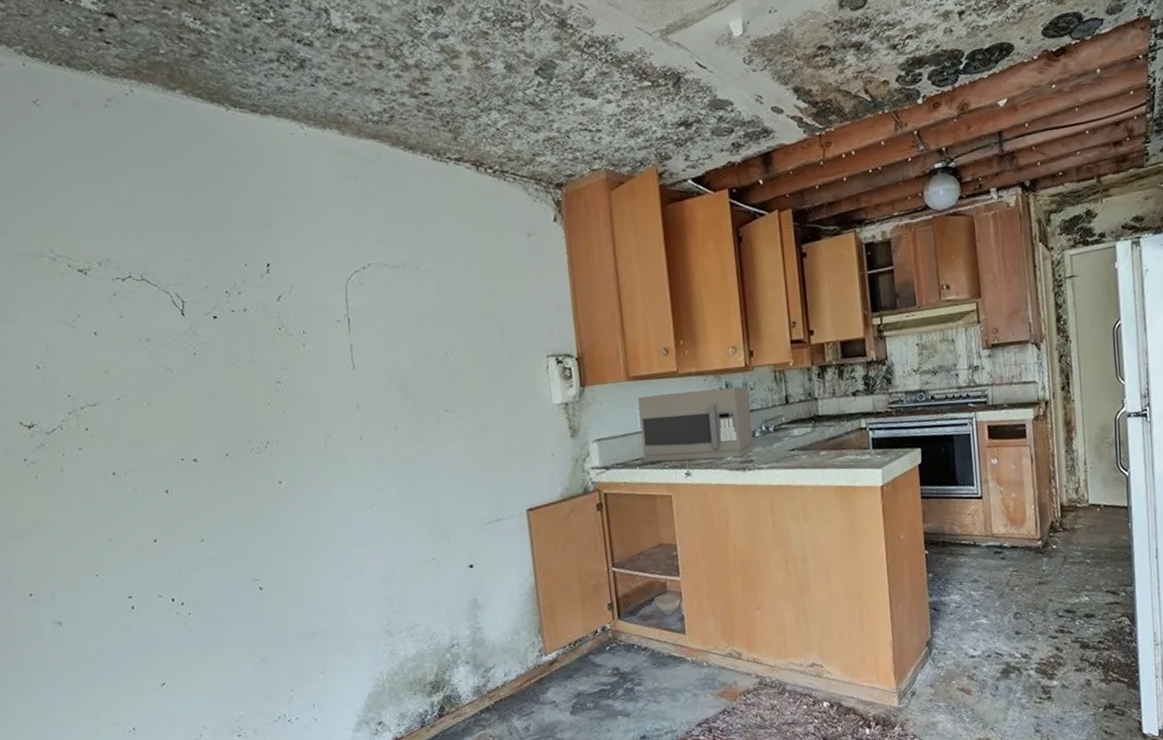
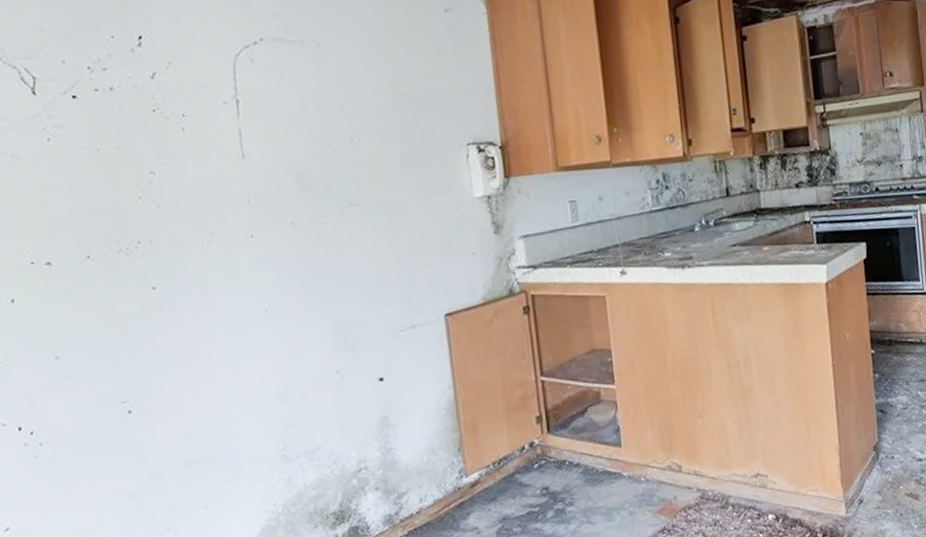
microwave: present [637,386,754,463] -> none [567,177,693,261]

